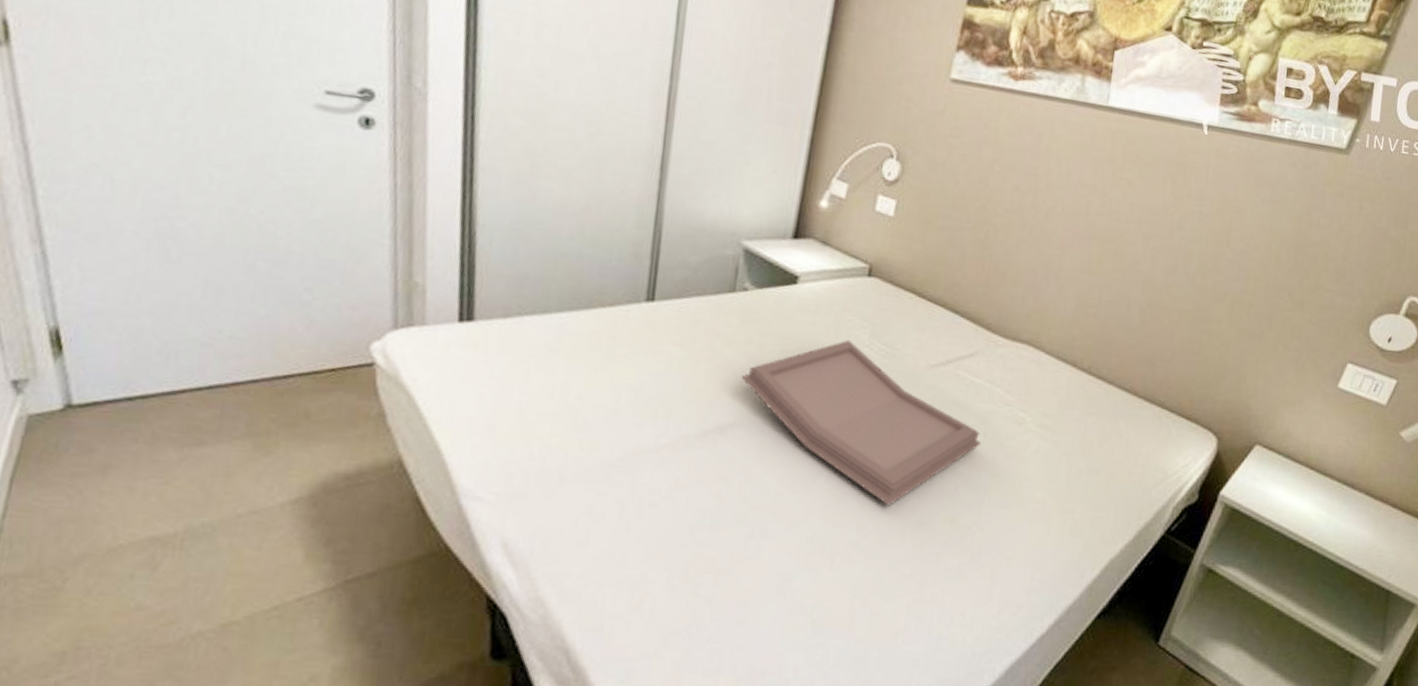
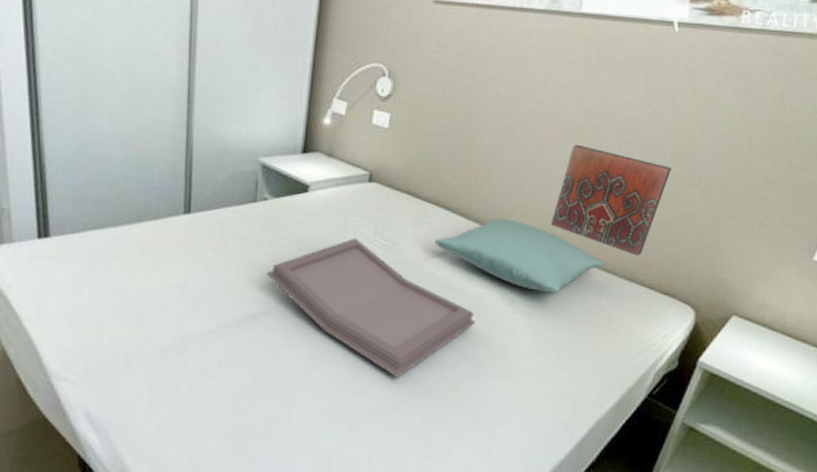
pillow: none [939,325,1124,413] -> present [434,218,605,293]
decorative tile: none [1068,248,1198,375] -> present [551,144,673,256]

